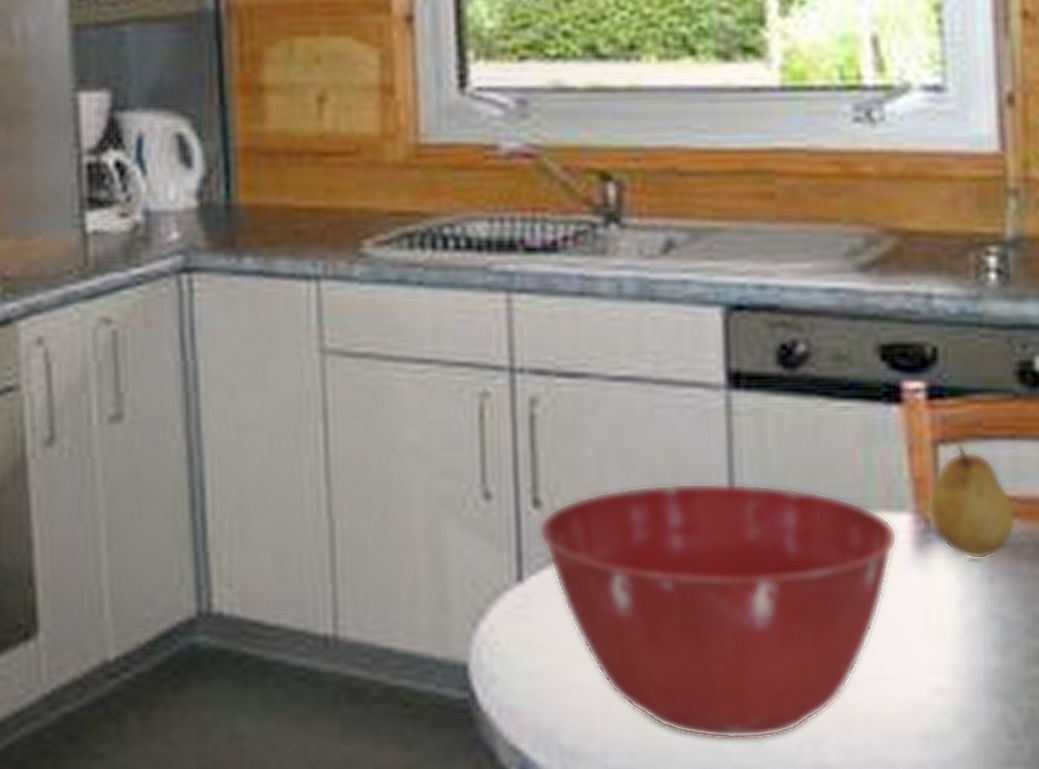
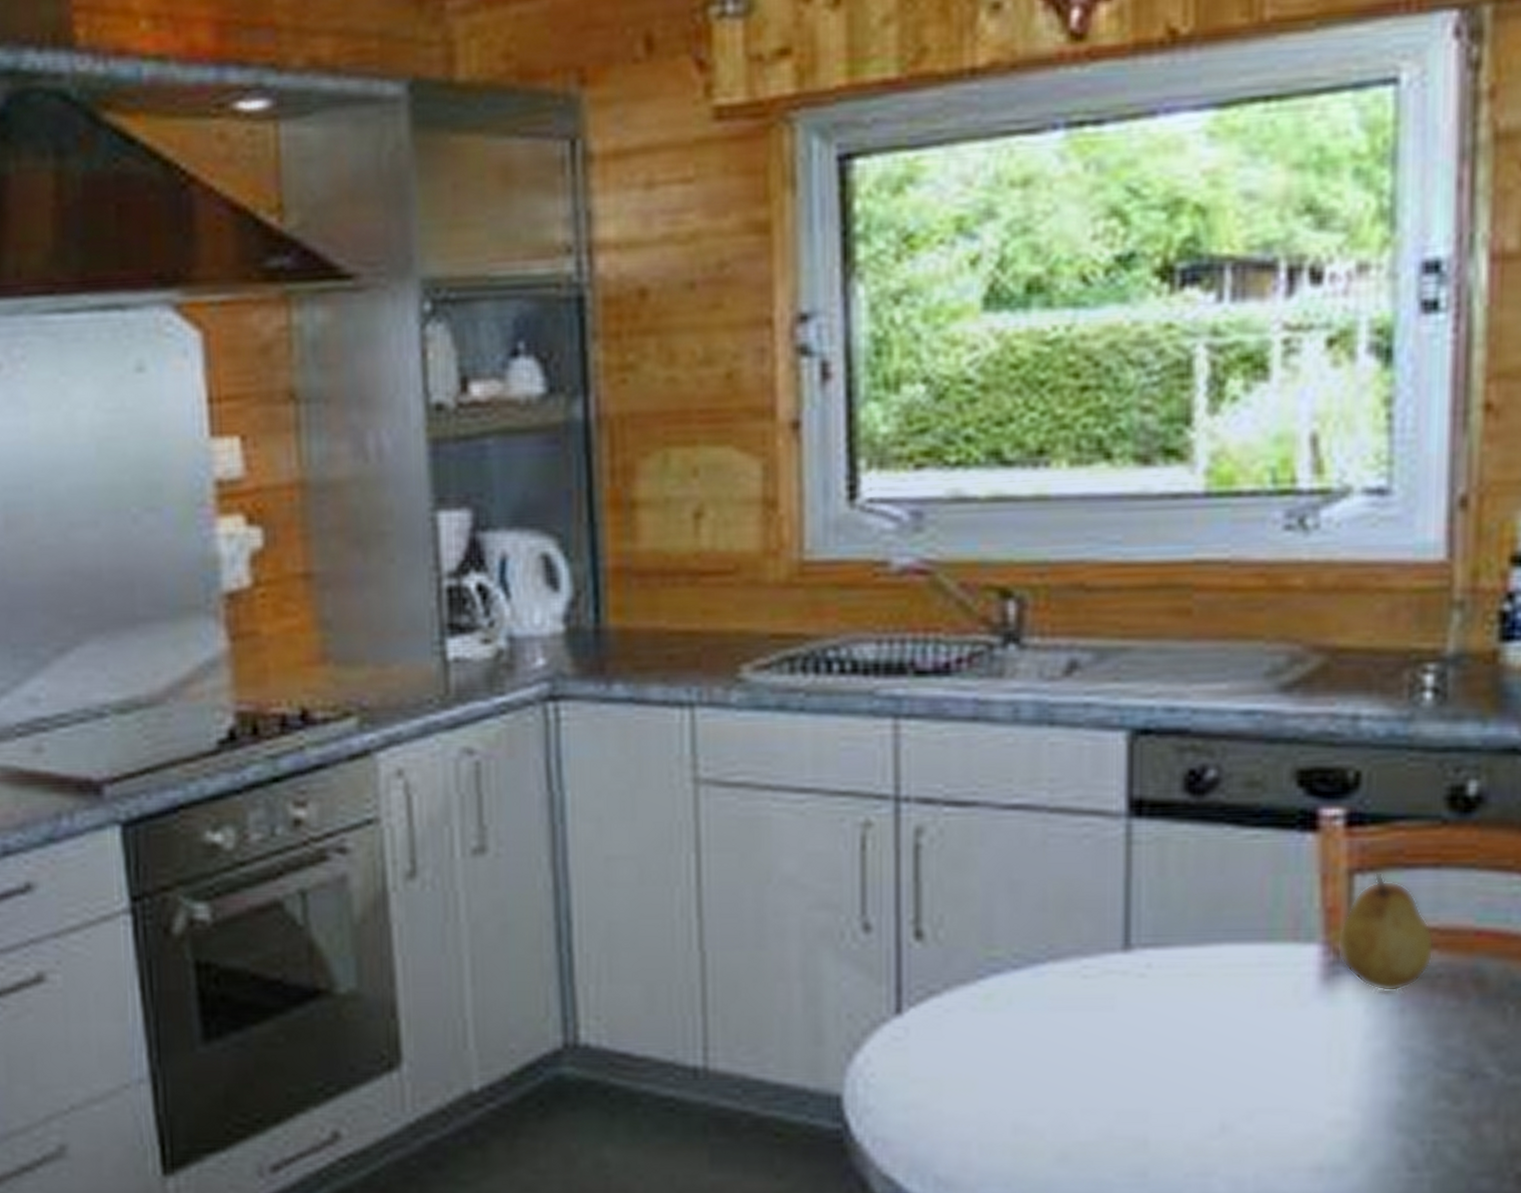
mixing bowl: present [538,482,899,740] -> none [919,913,1305,1170]

